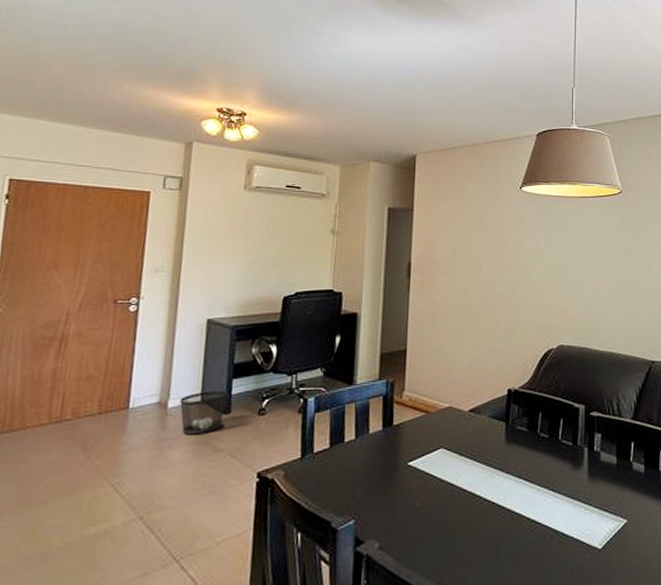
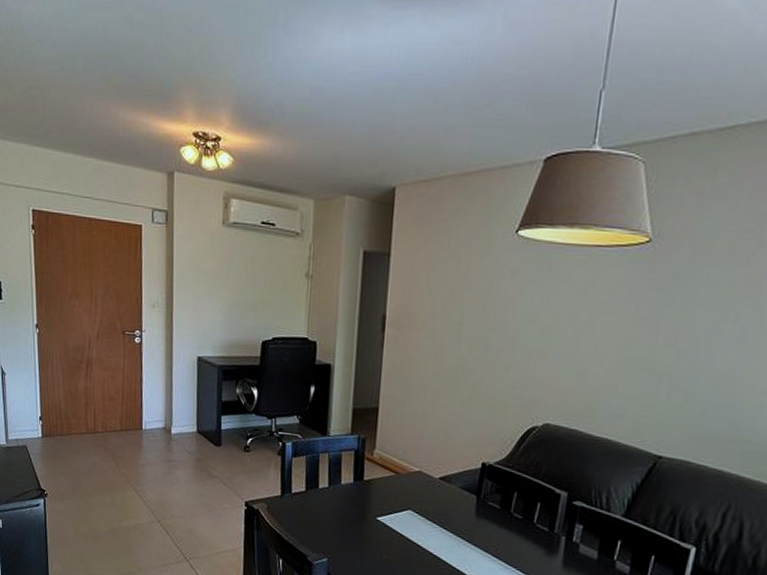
waste bin: present [180,391,229,435] -> none [180,423,219,461]

